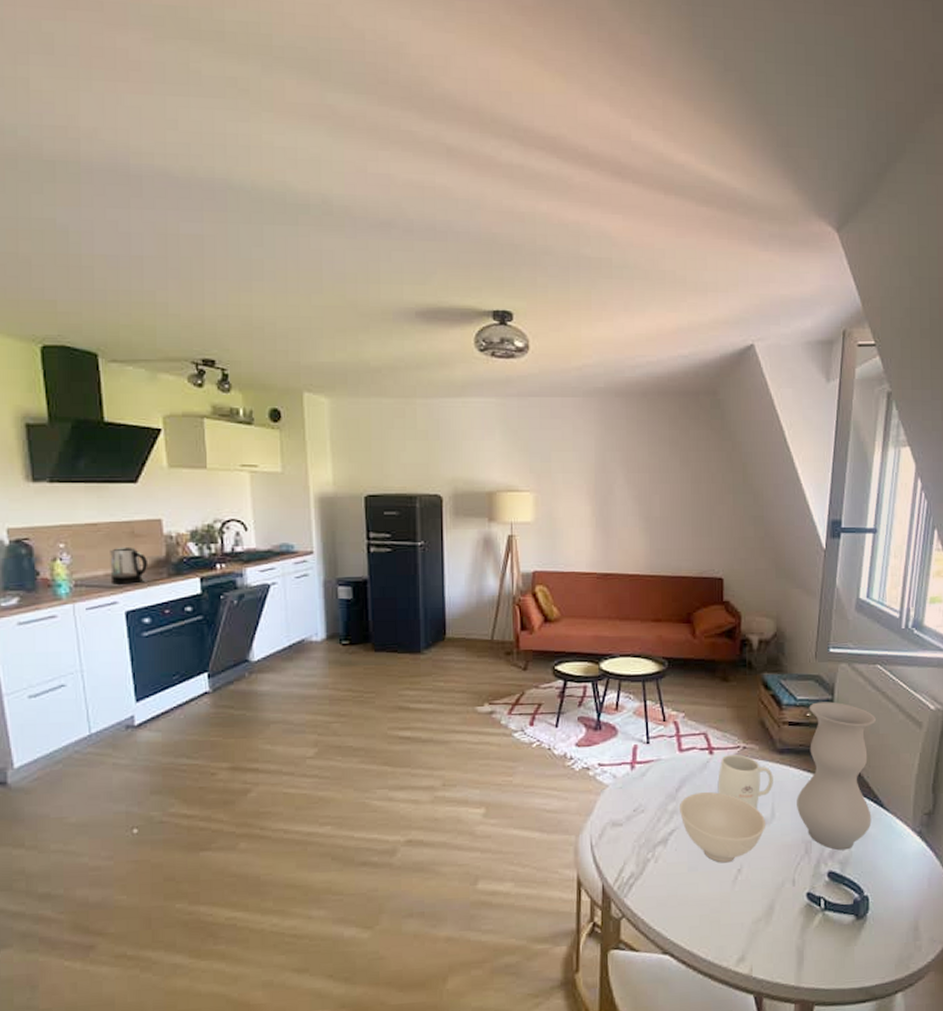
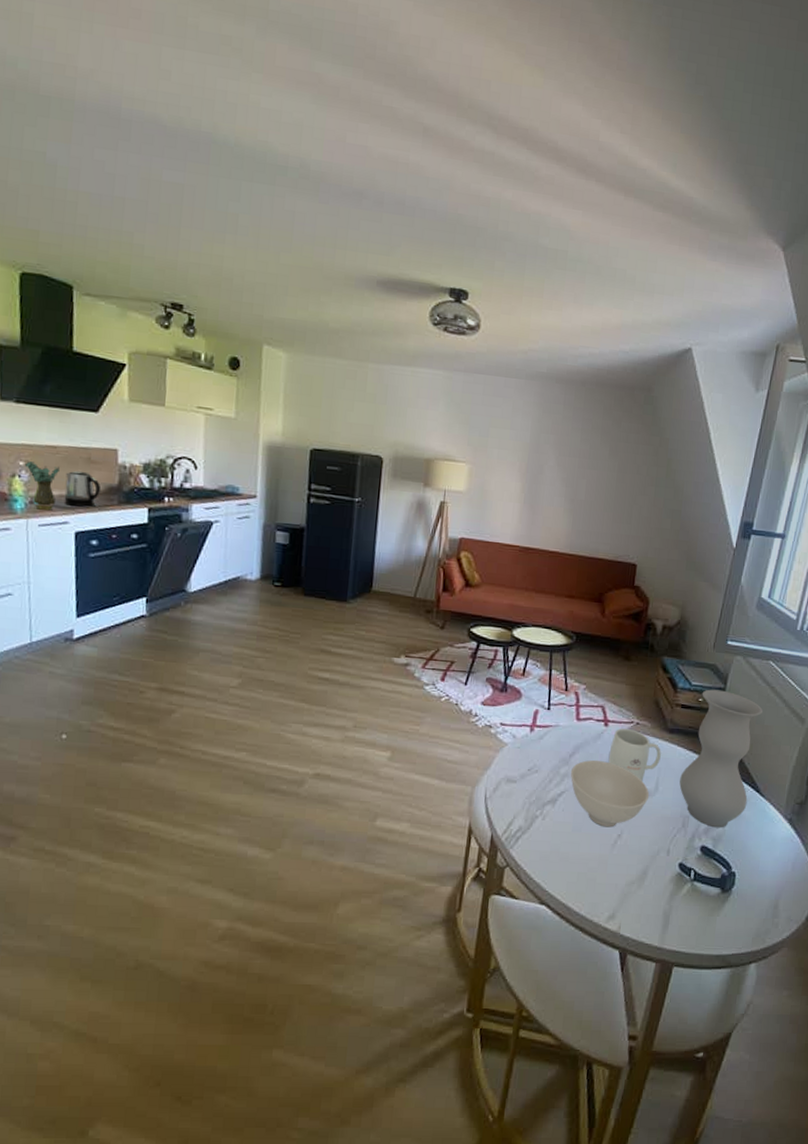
vase: none [66,541,102,594] -> present [25,460,60,512]

